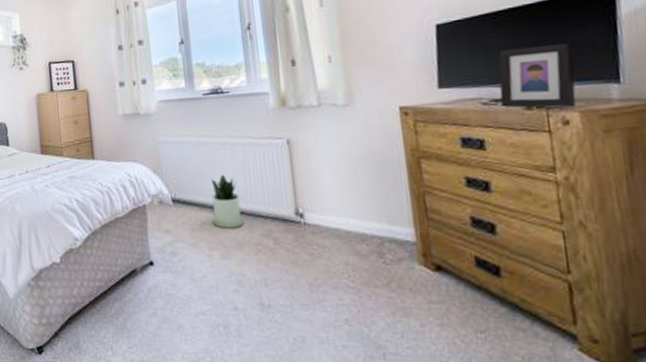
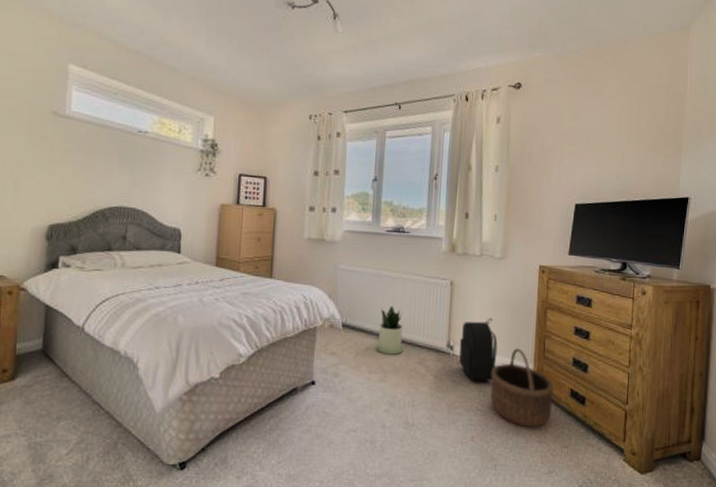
backpack: none [309,177,363,252] -> present [459,318,498,381]
basket: none [357,210,453,306] -> present [490,348,554,427]
picture frame: present [498,43,576,108] -> none [607,232,657,283]

